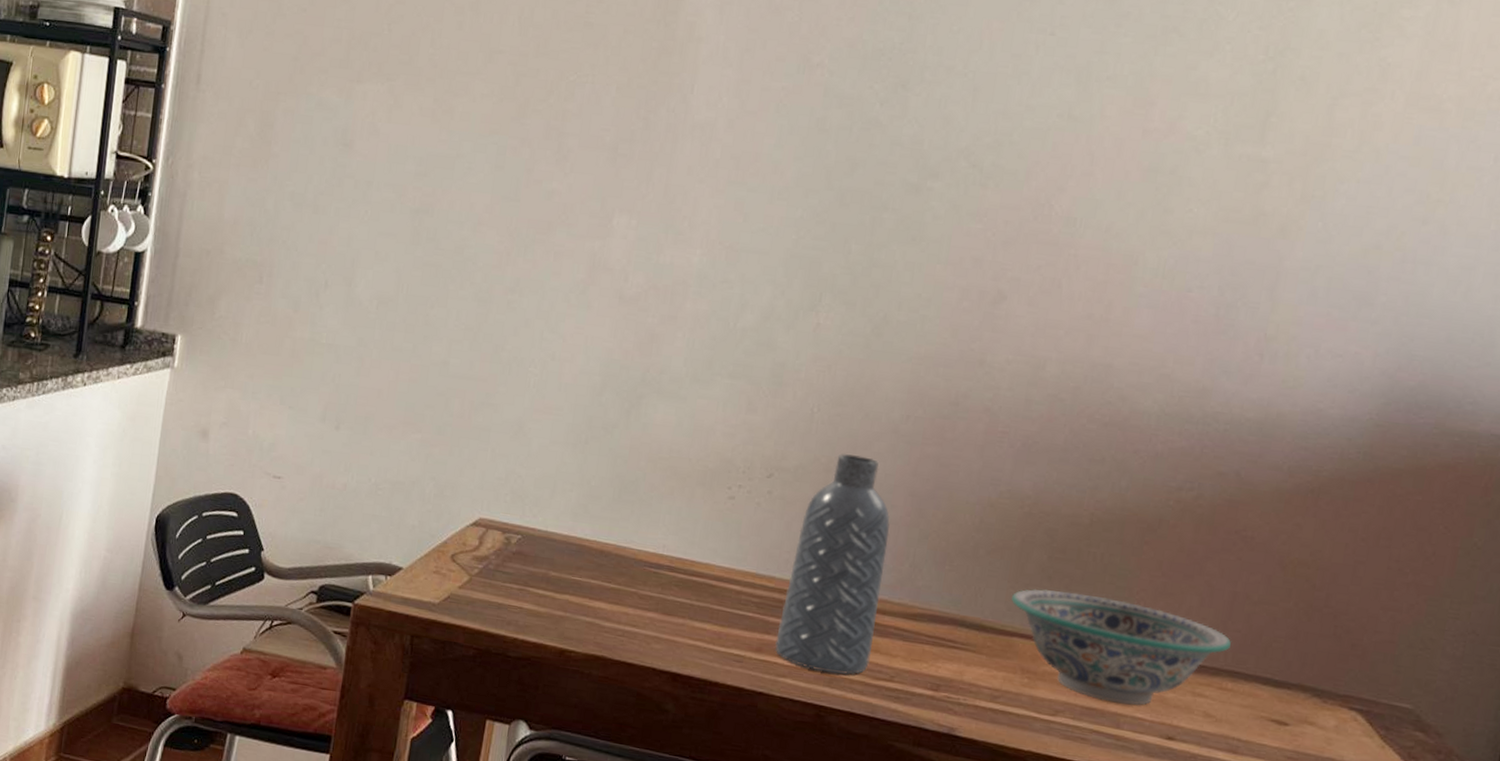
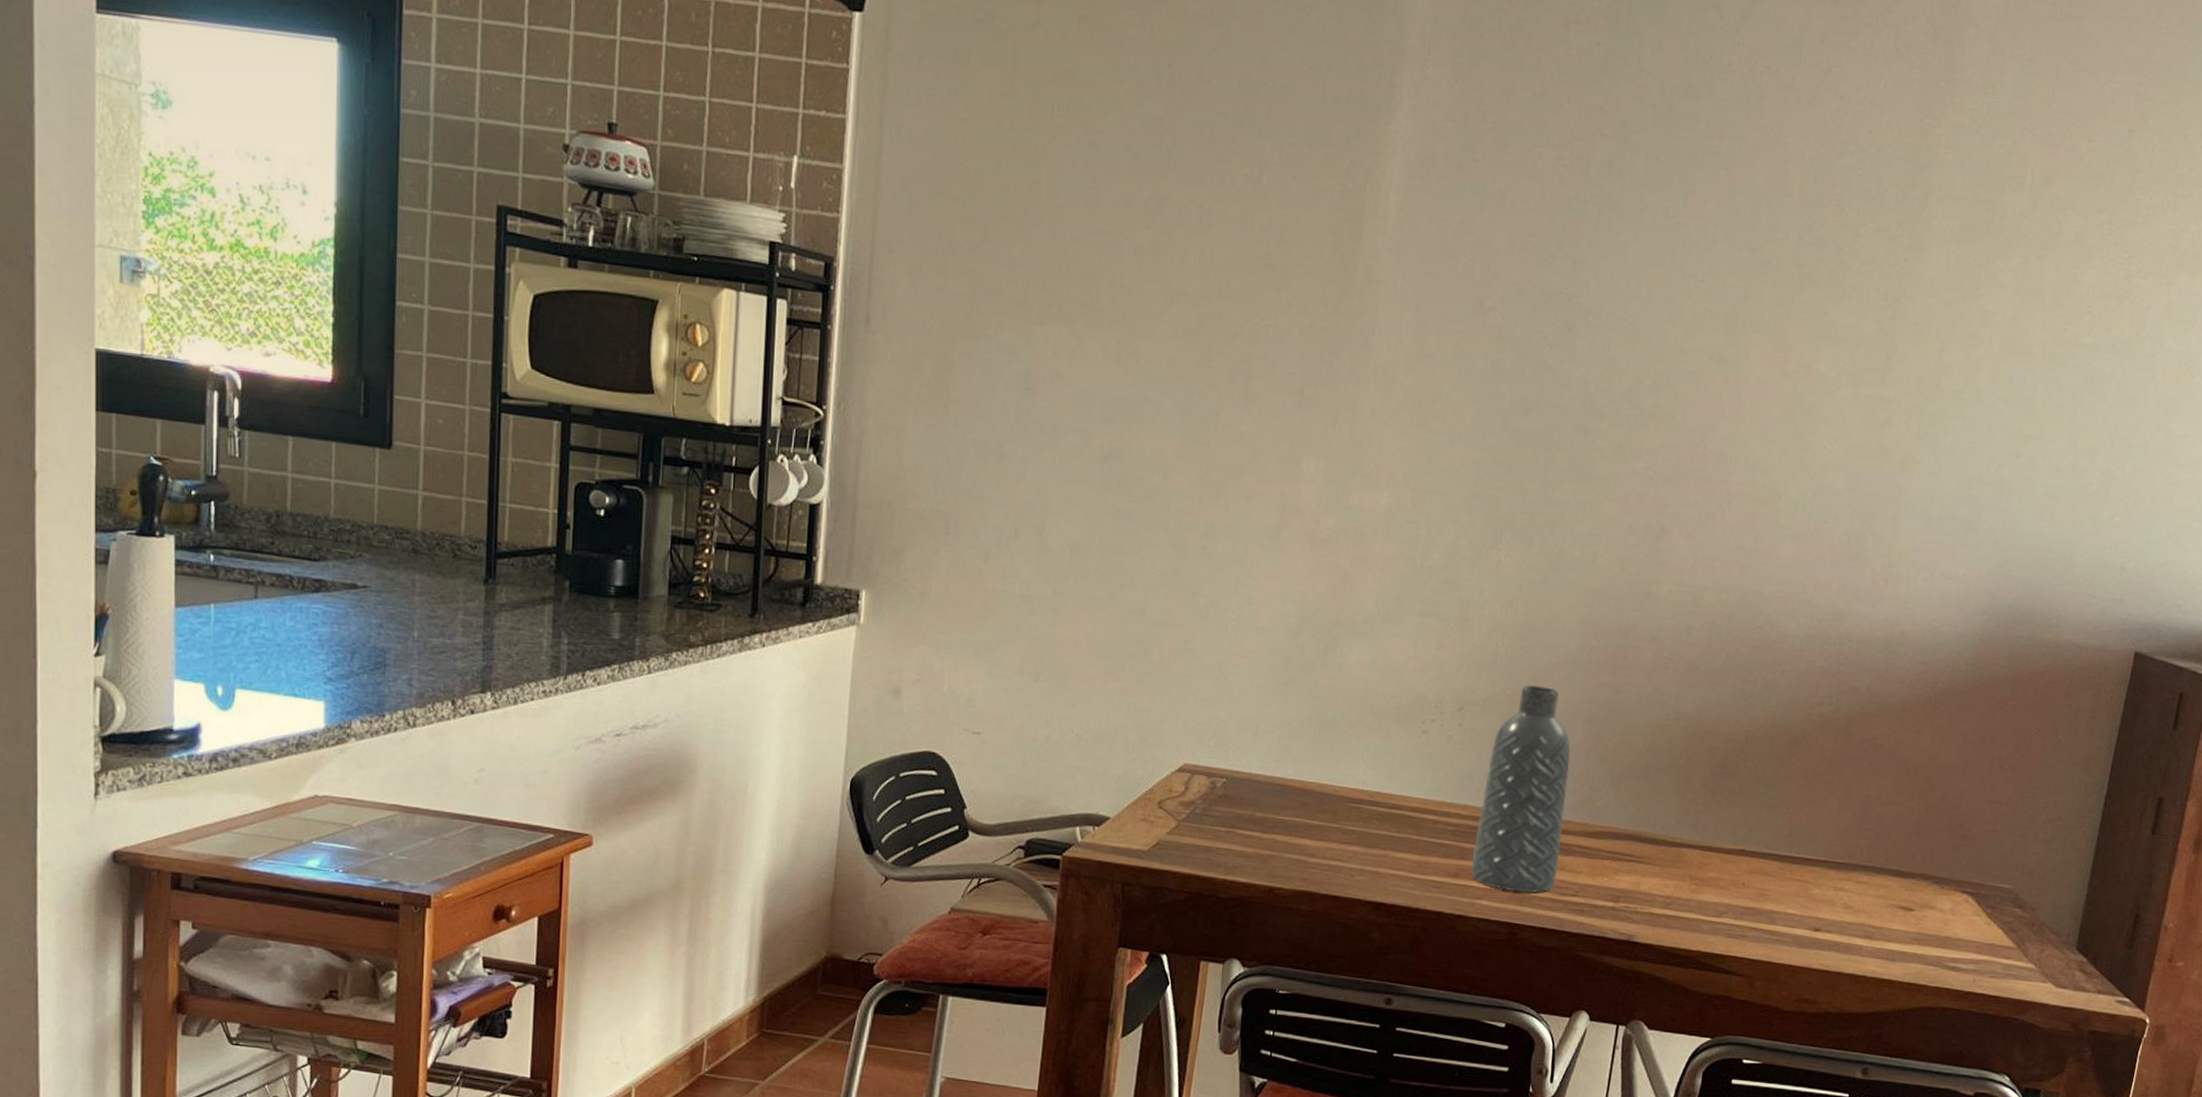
decorative bowl: present [1011,588,1231,706] -> none [1680,802,1866,903]

